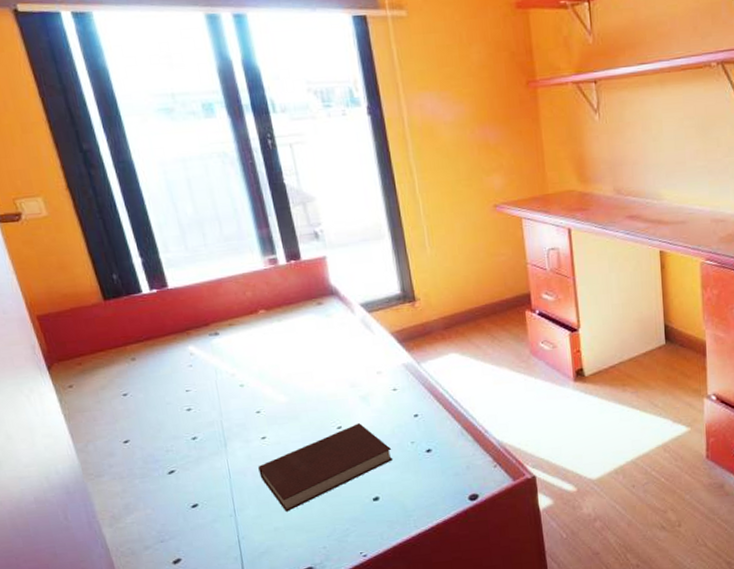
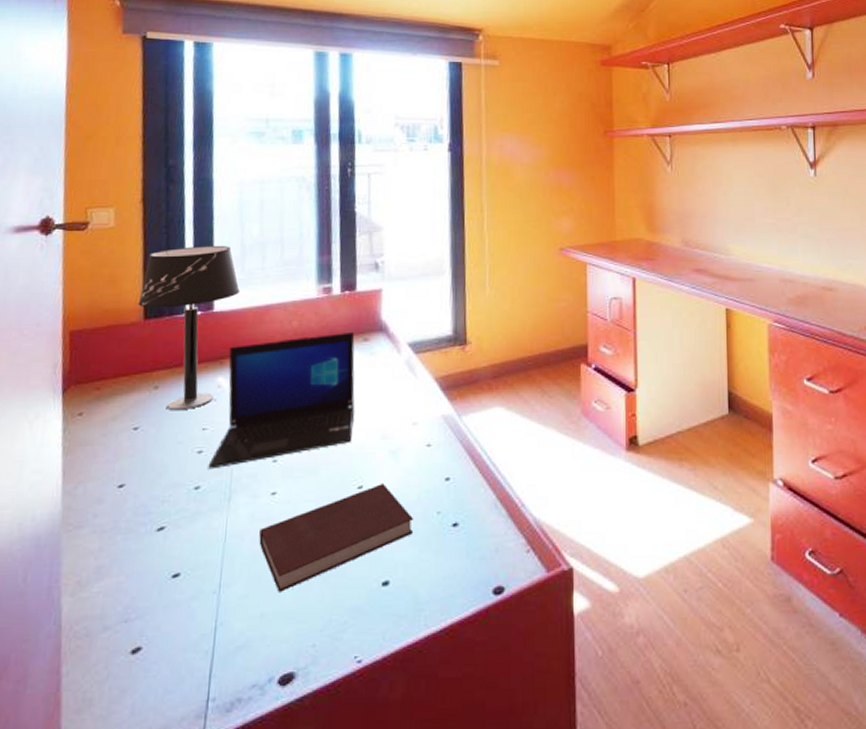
table lamp: none [90,226,189,378] -> present [138,245,240,411]
laptop: none [192,297,324,423] -> present [208,331,355,470]

